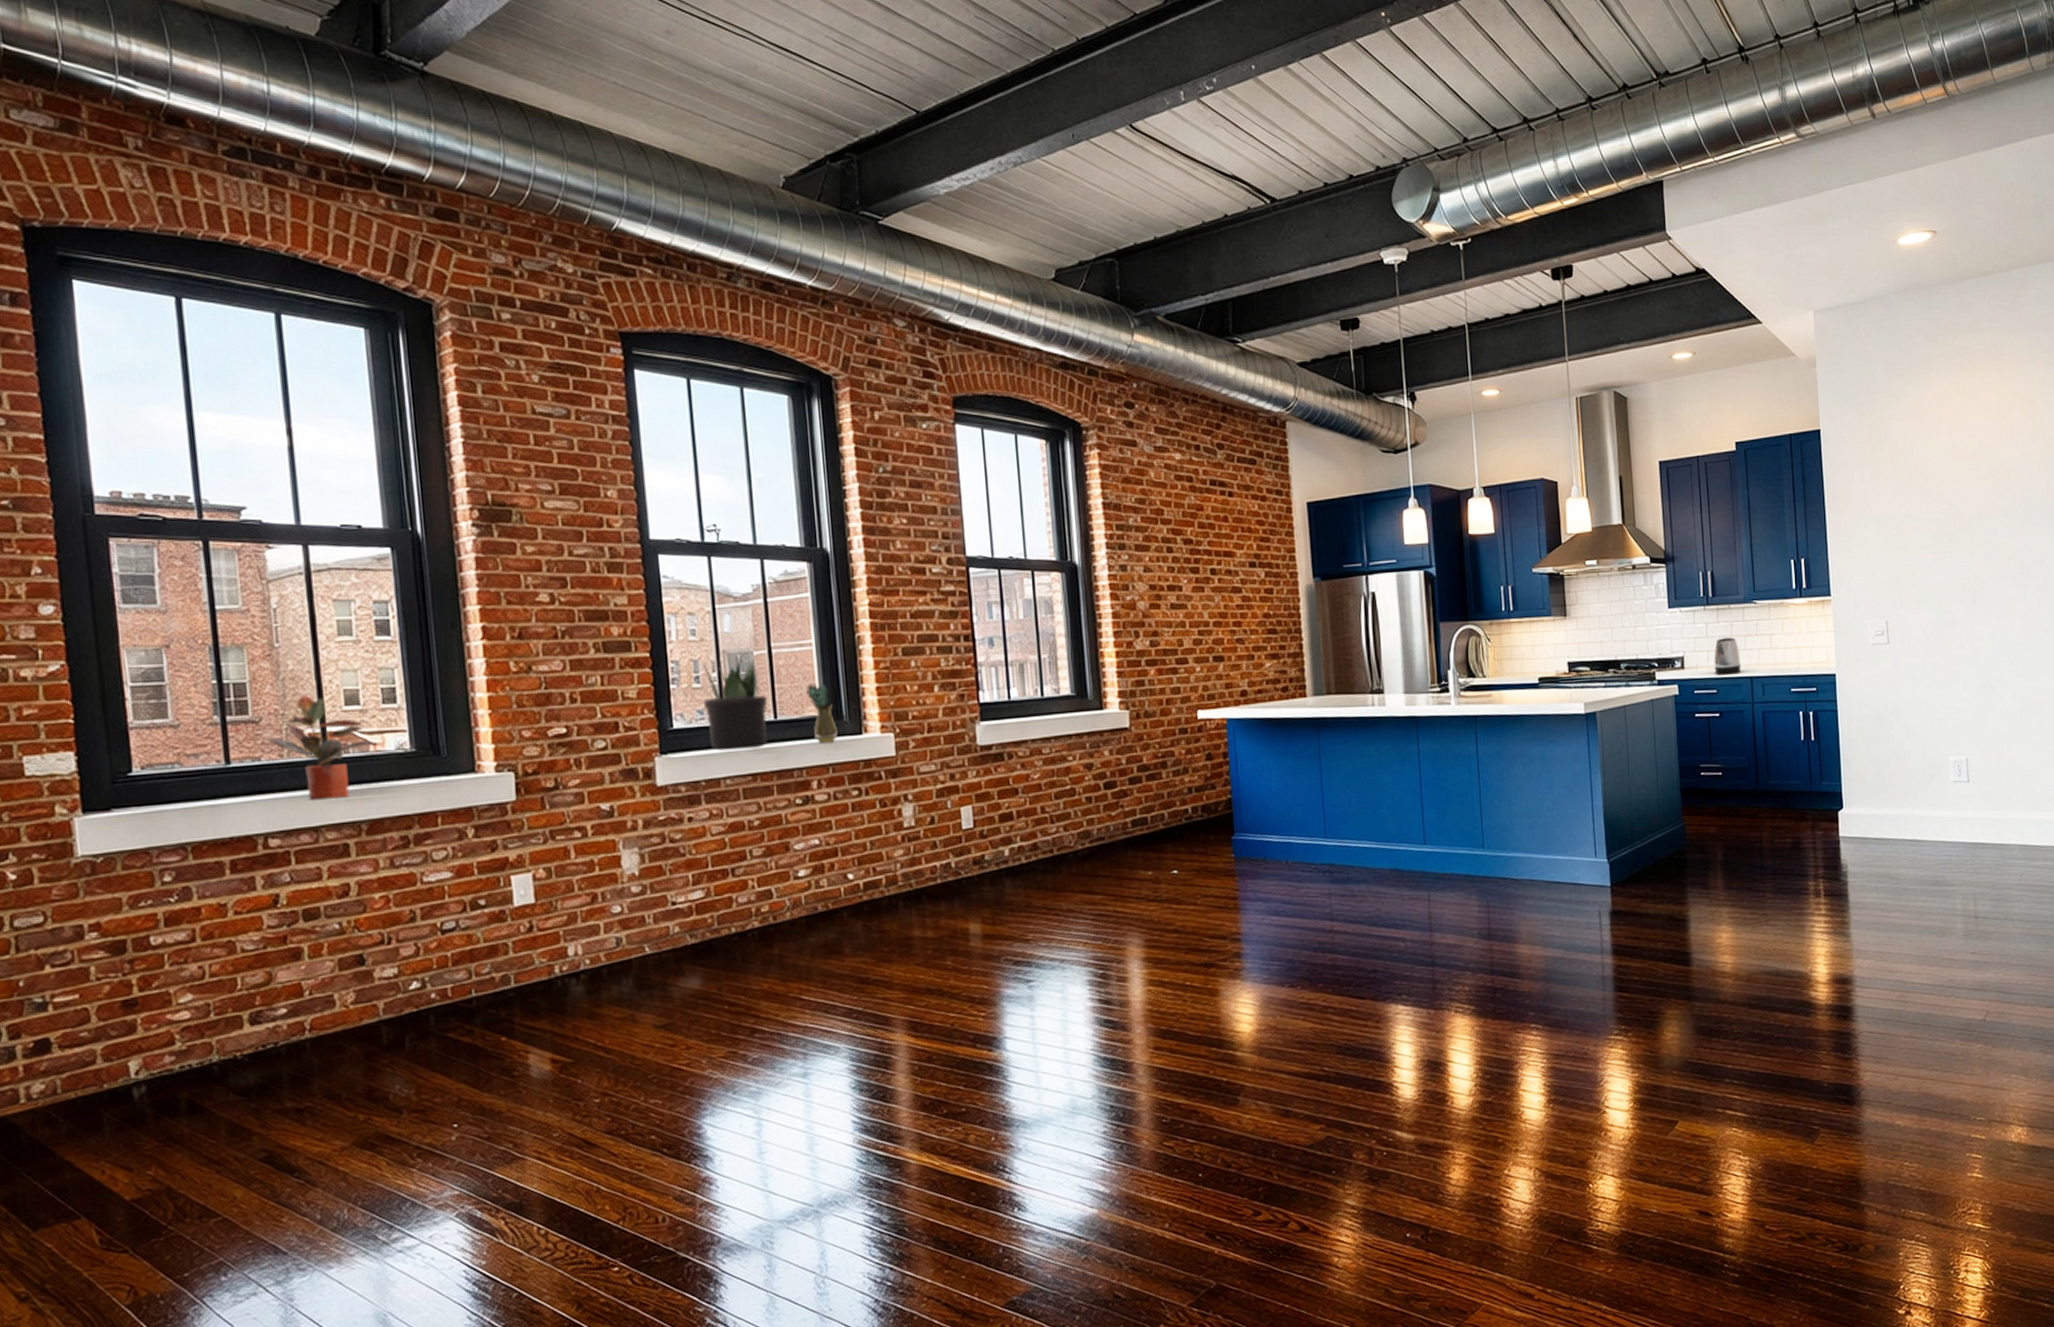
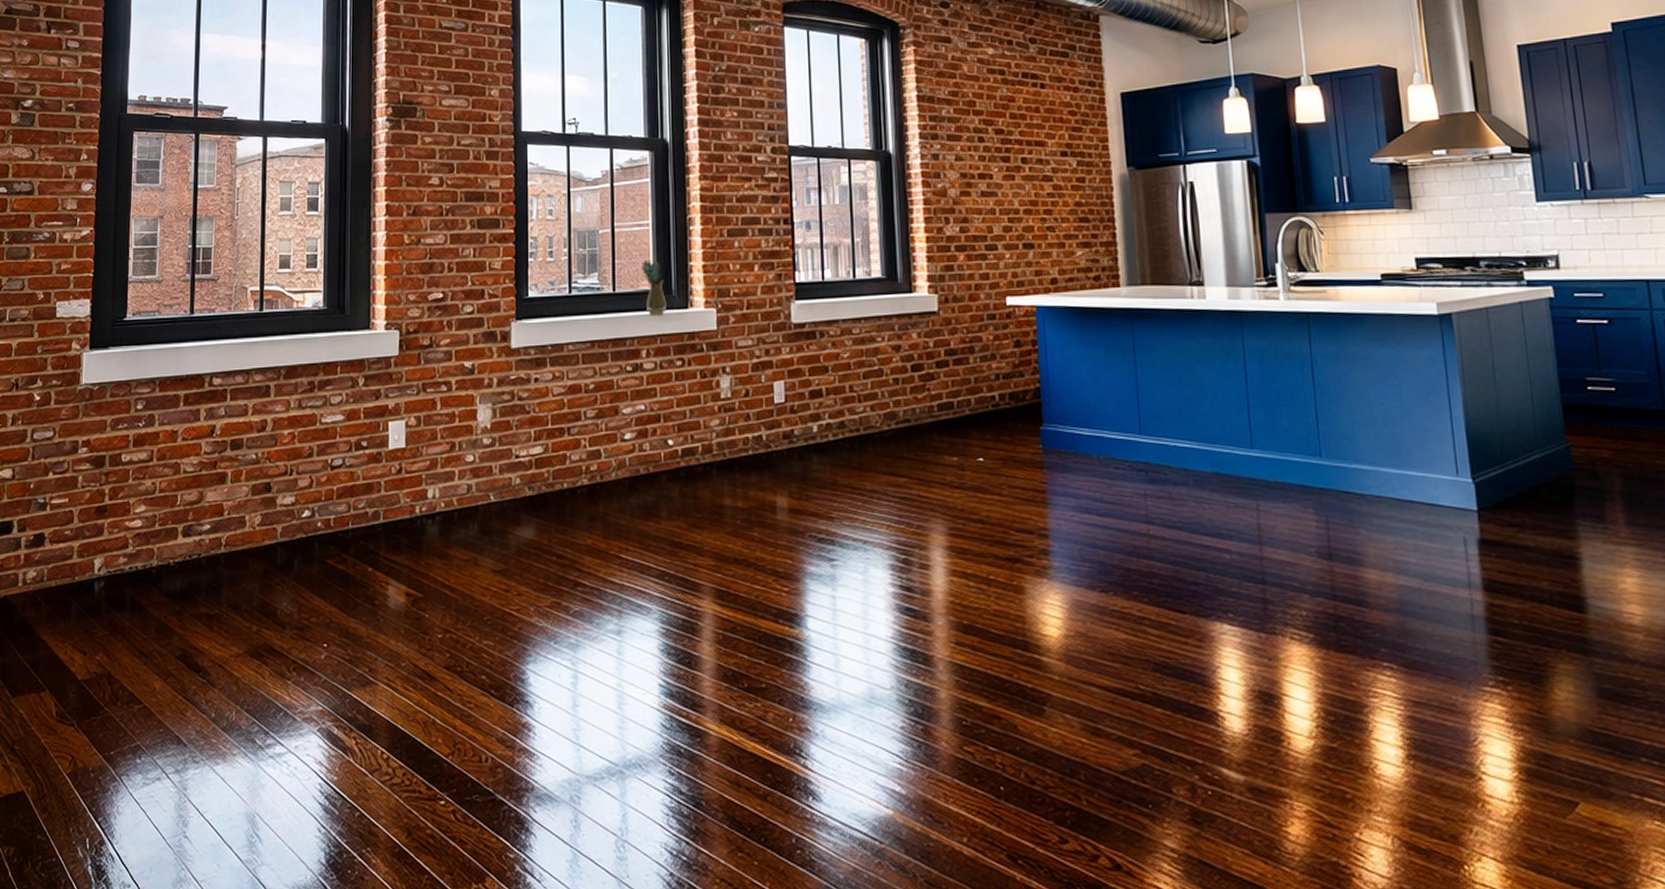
potted plant: present [265,694,378,802] -> none [220,258,300,348]
planter: present [701,656,767,751] -> none [554,234,608,319]
kettle: present [1713,636,1742,676] -> none [1597,234,1634,277]

